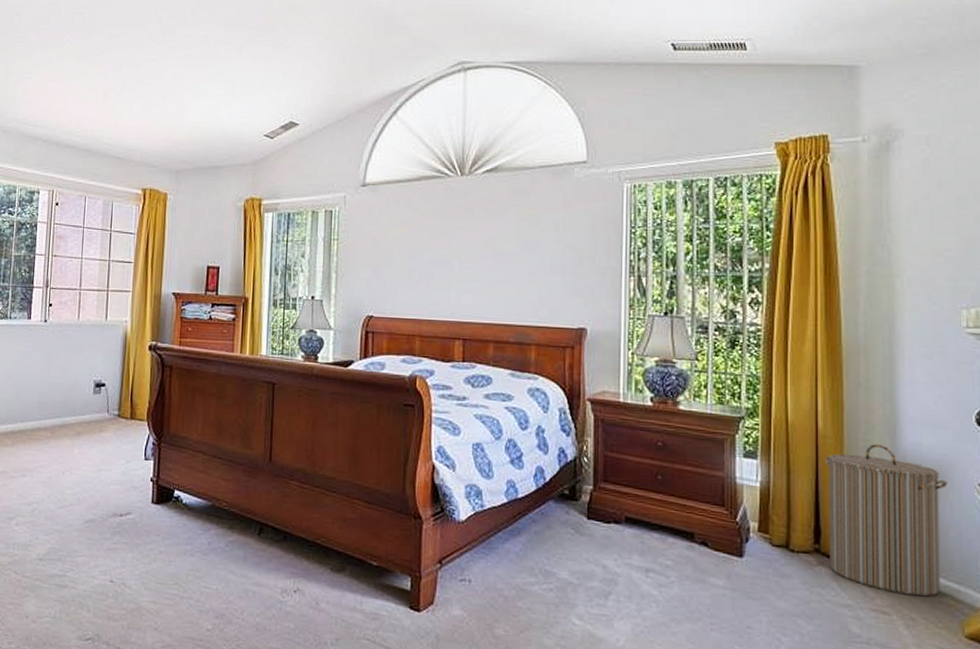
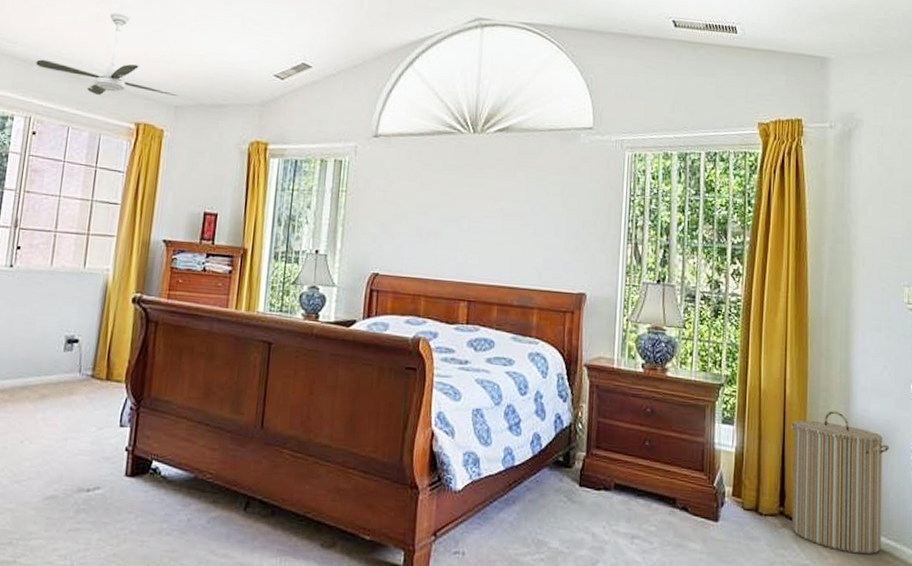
ceiling fan: none [55,91,178,166] -> present [36,12,178,96]

